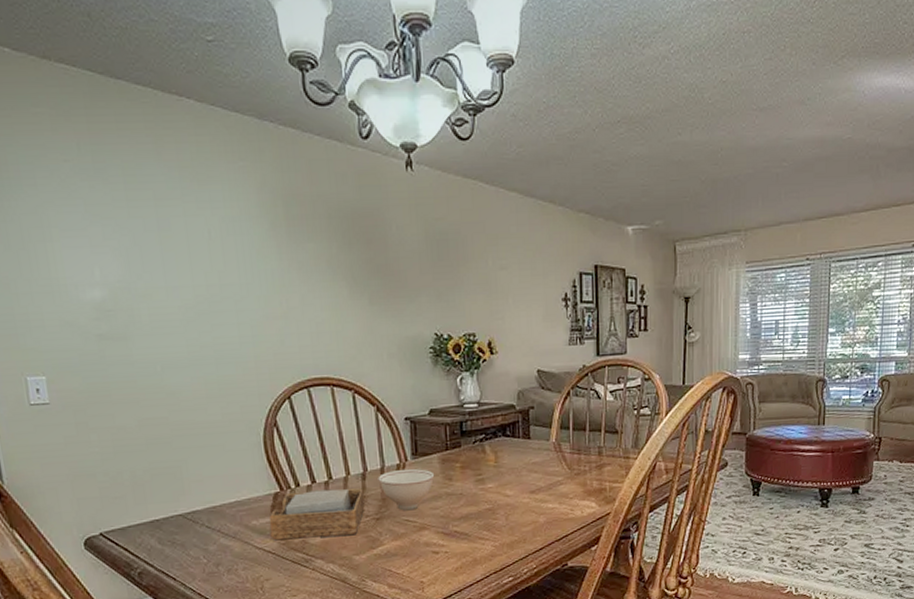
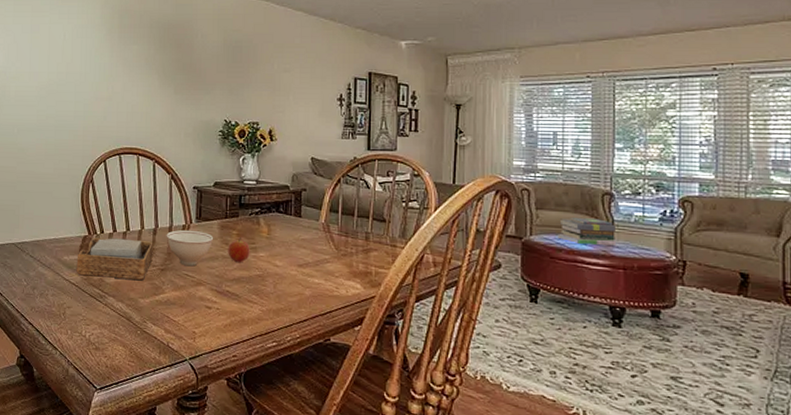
fruit: none [452,470,477,499] -> present [228,237,250,263]
books: none [777,406,826,434] -> present [557,218,615,246]

